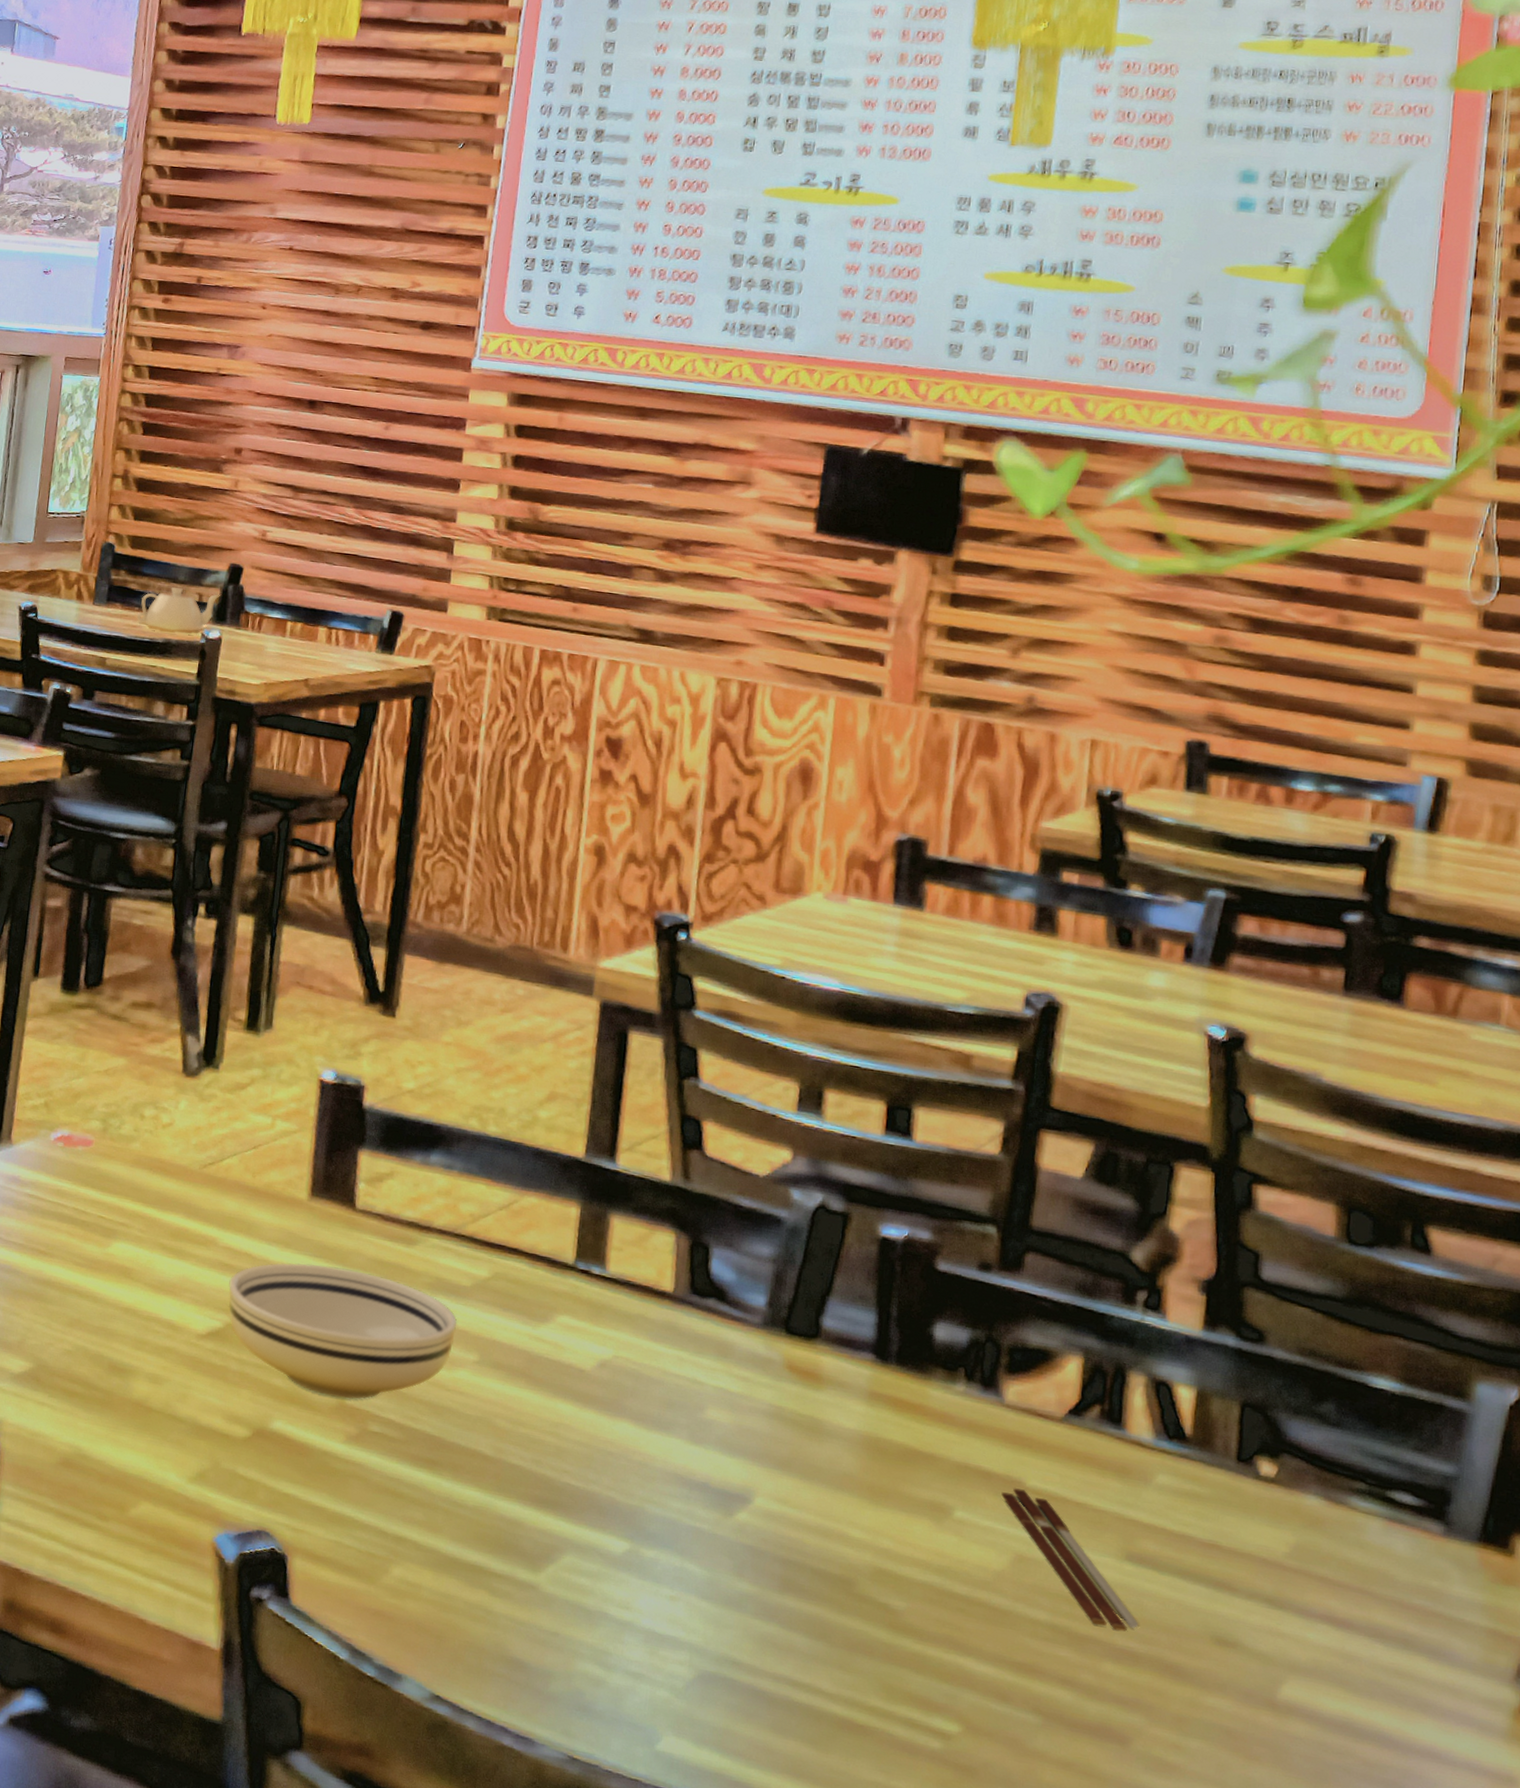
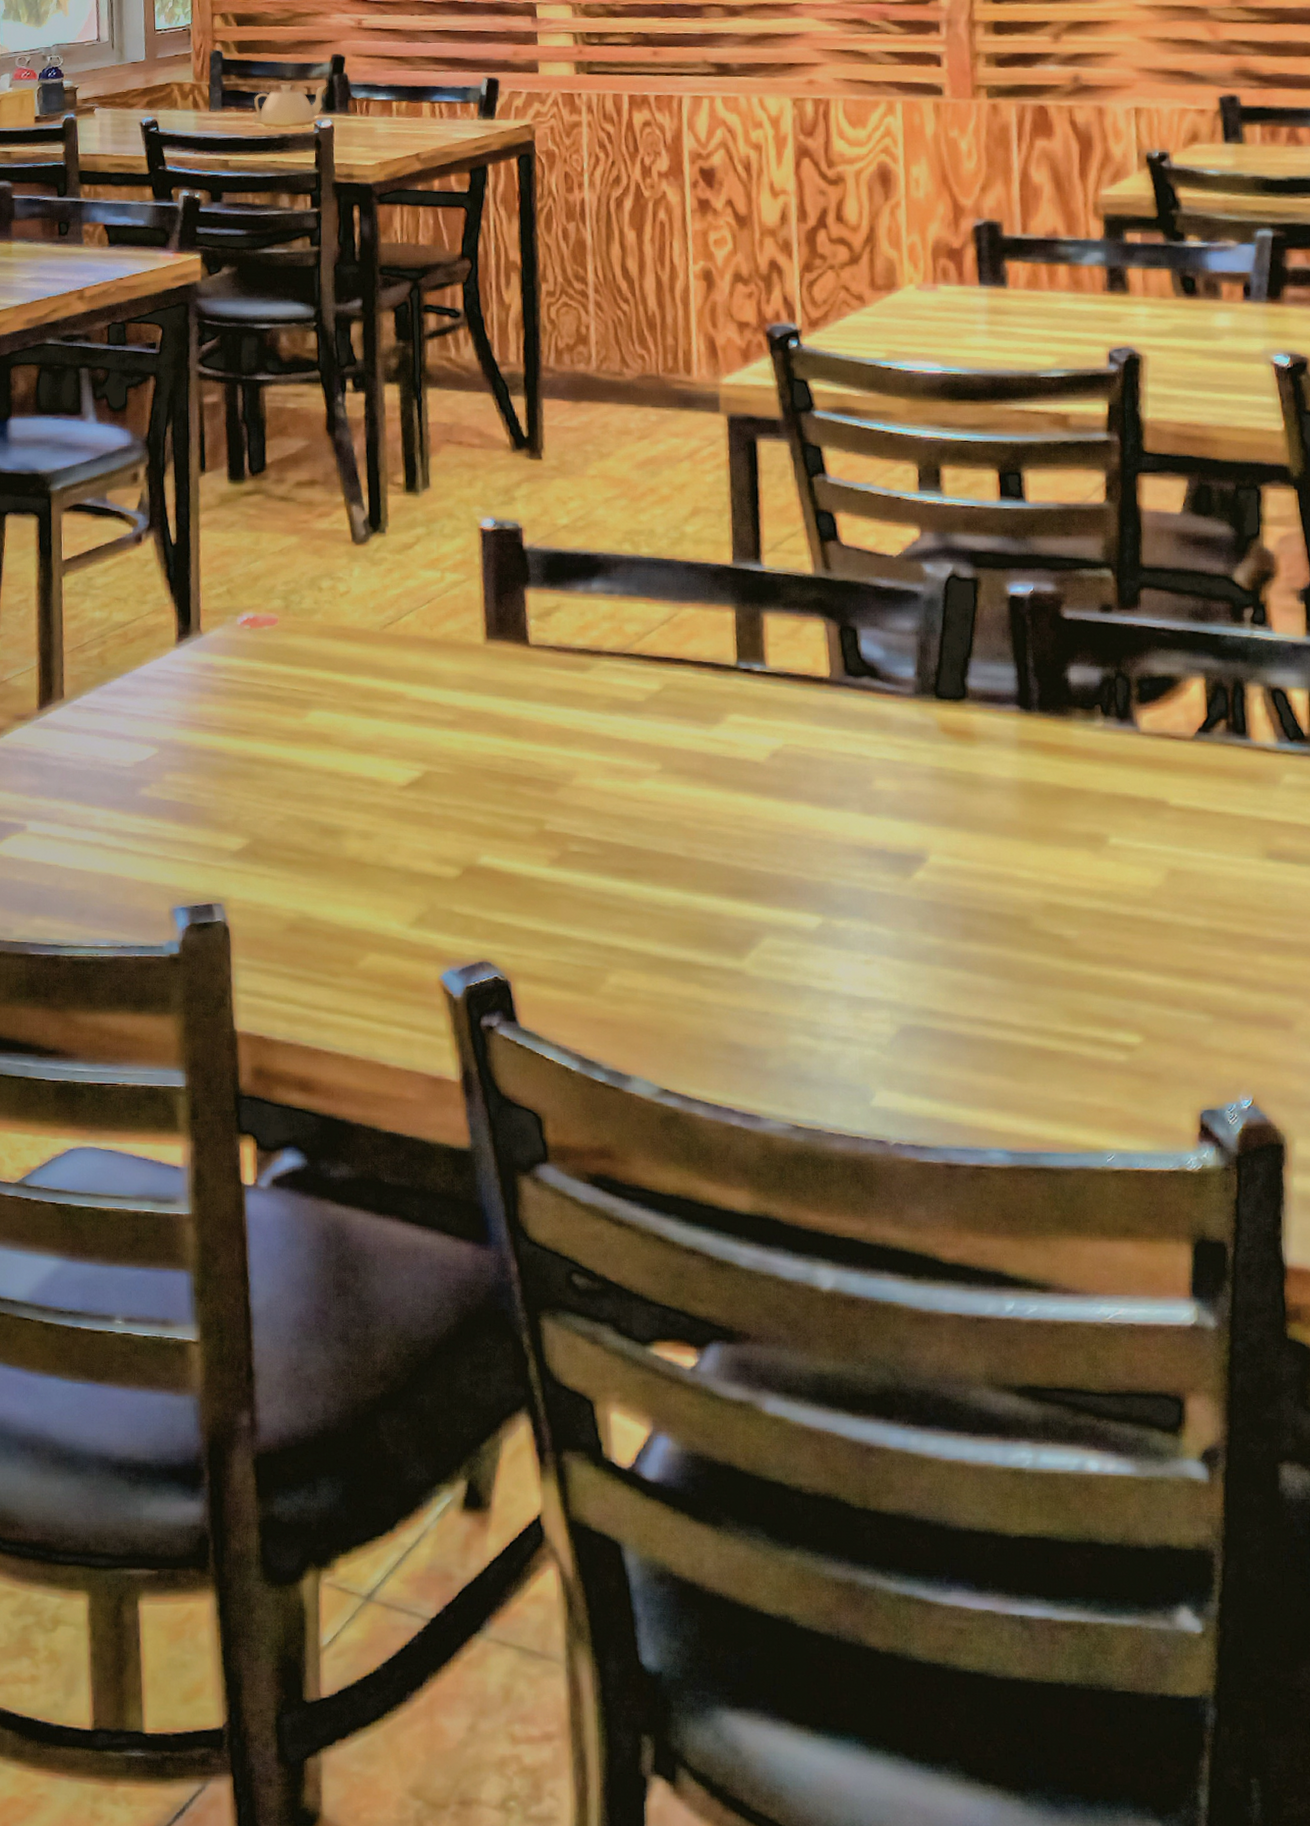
bowl: present [228,1262,457,1400] -> none [422,703,637,825]
chopsticks: present [1001,1487,1139,1632] -> none [1149,807,1287,924]

